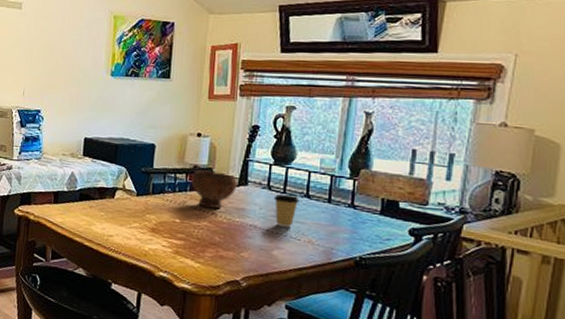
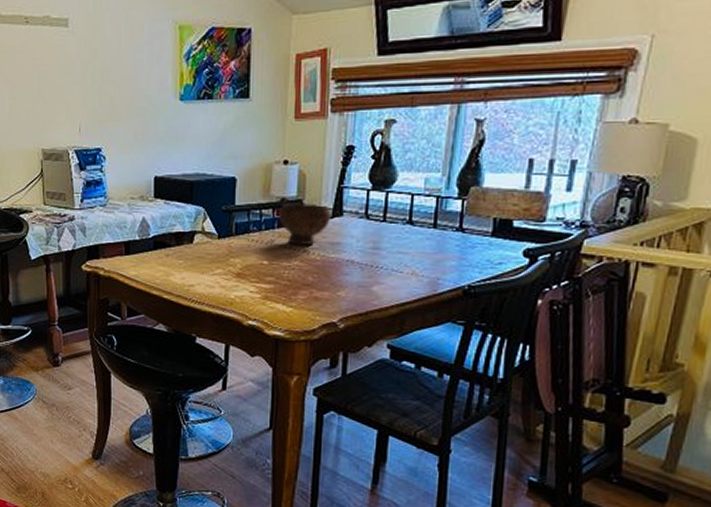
coffee cup: present [273,193,300,227] -> none [372,222,402,259]

